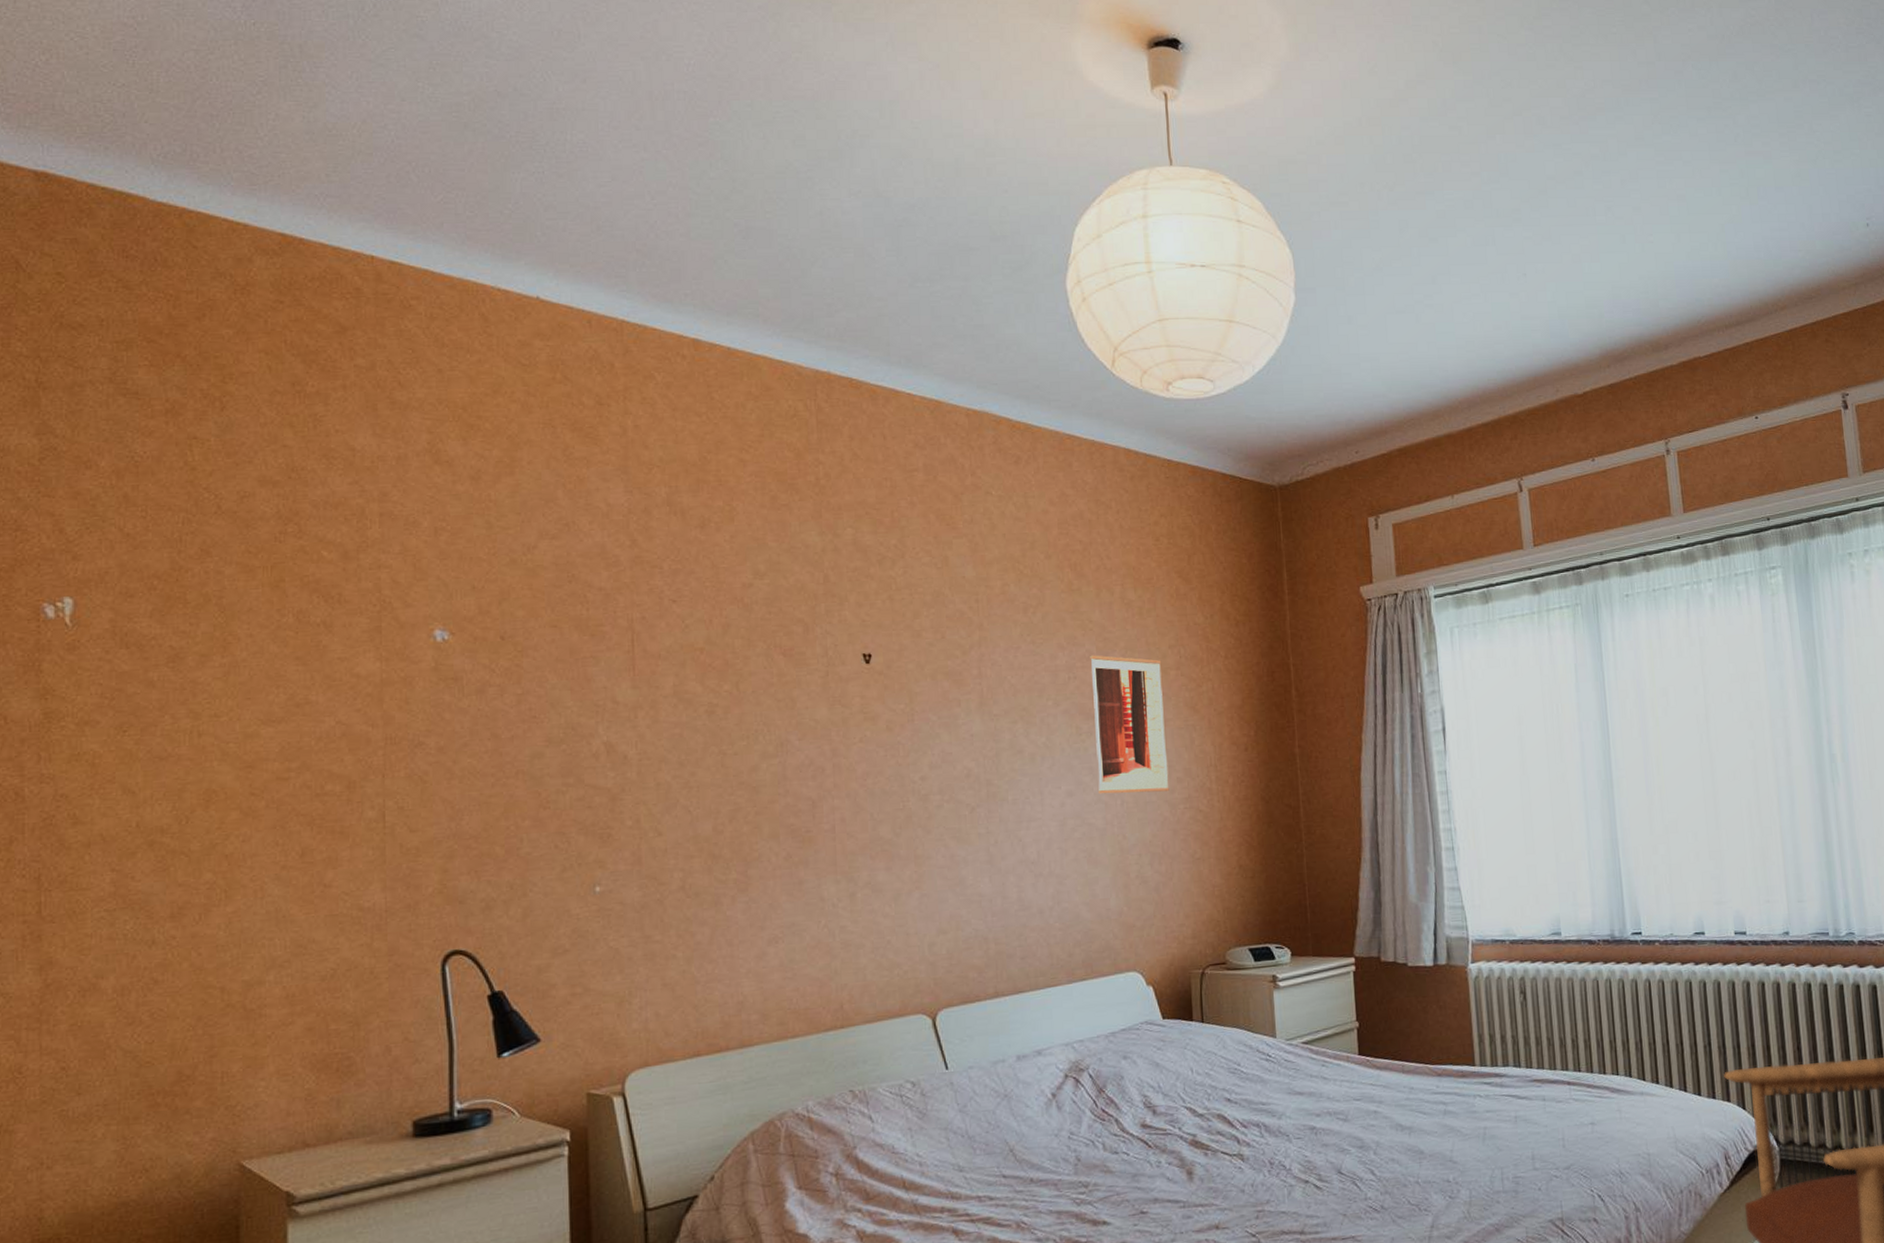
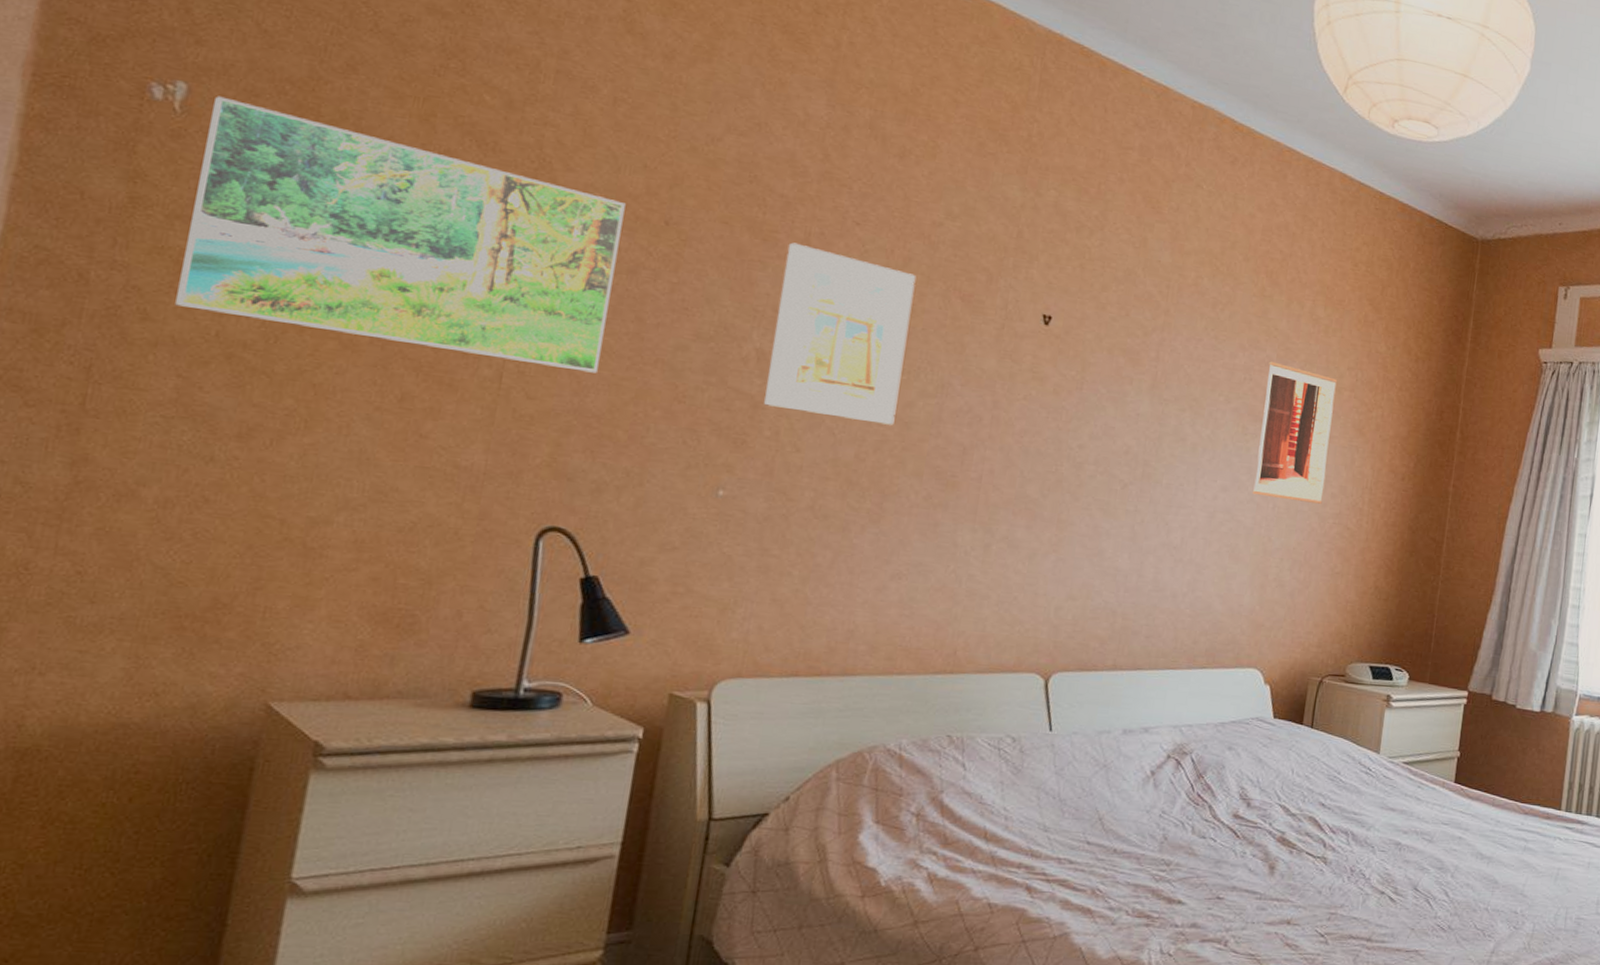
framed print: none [98,603,467,806] -> present [175,96,626,373]
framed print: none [615,632,743,796] -> present [764,242,917,425]

